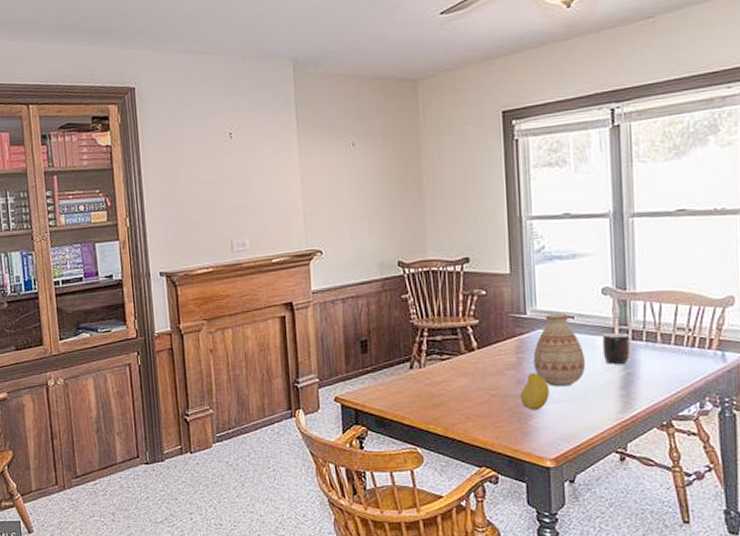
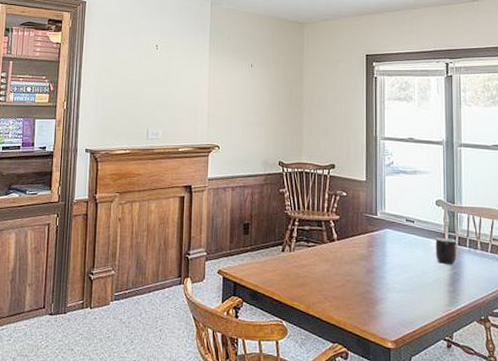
fruit: present [520,372,549,411] -> none [369,264,392,298]
vase: present [533,314,586,387] -> none [381,218,422,279]

